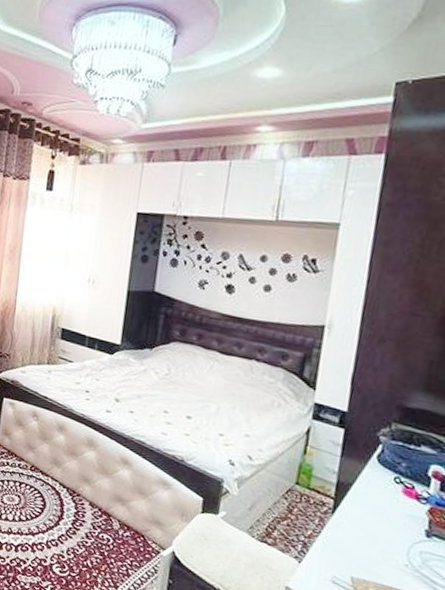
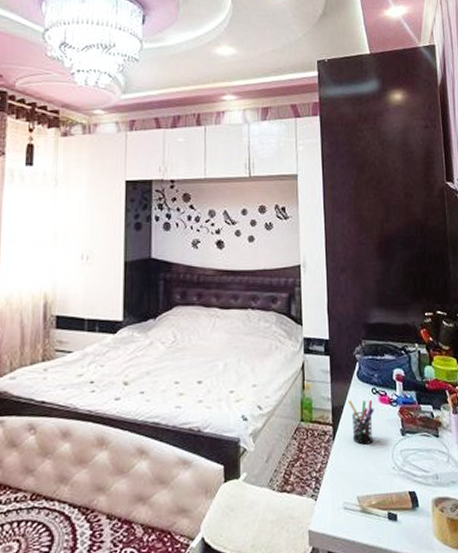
pen holder: none [357,480,393,532] -> present [347,400,374,445]

